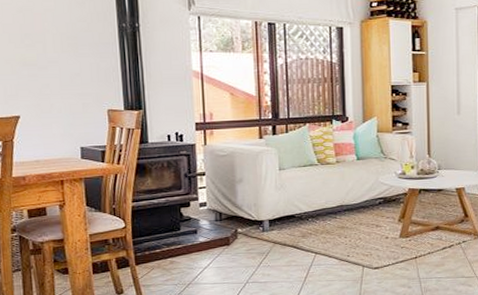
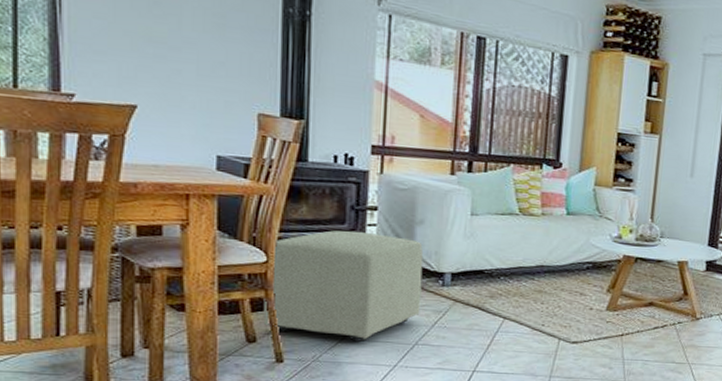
ottoman: none [126,194,248,285] -> present [263,230,424,342]

